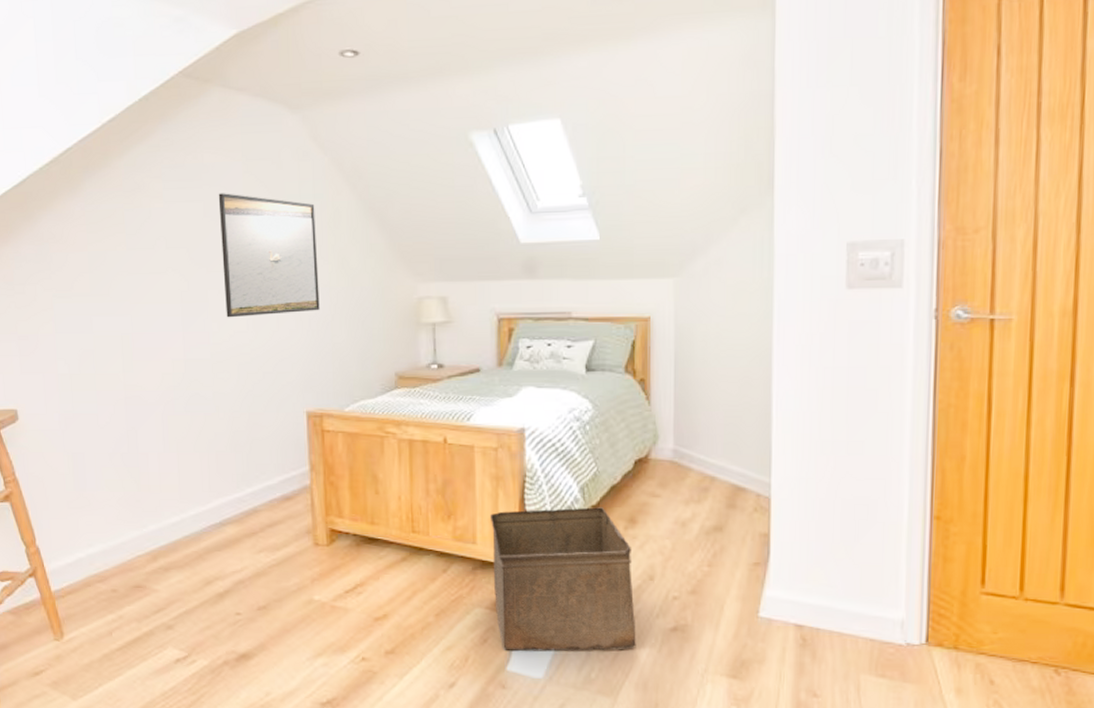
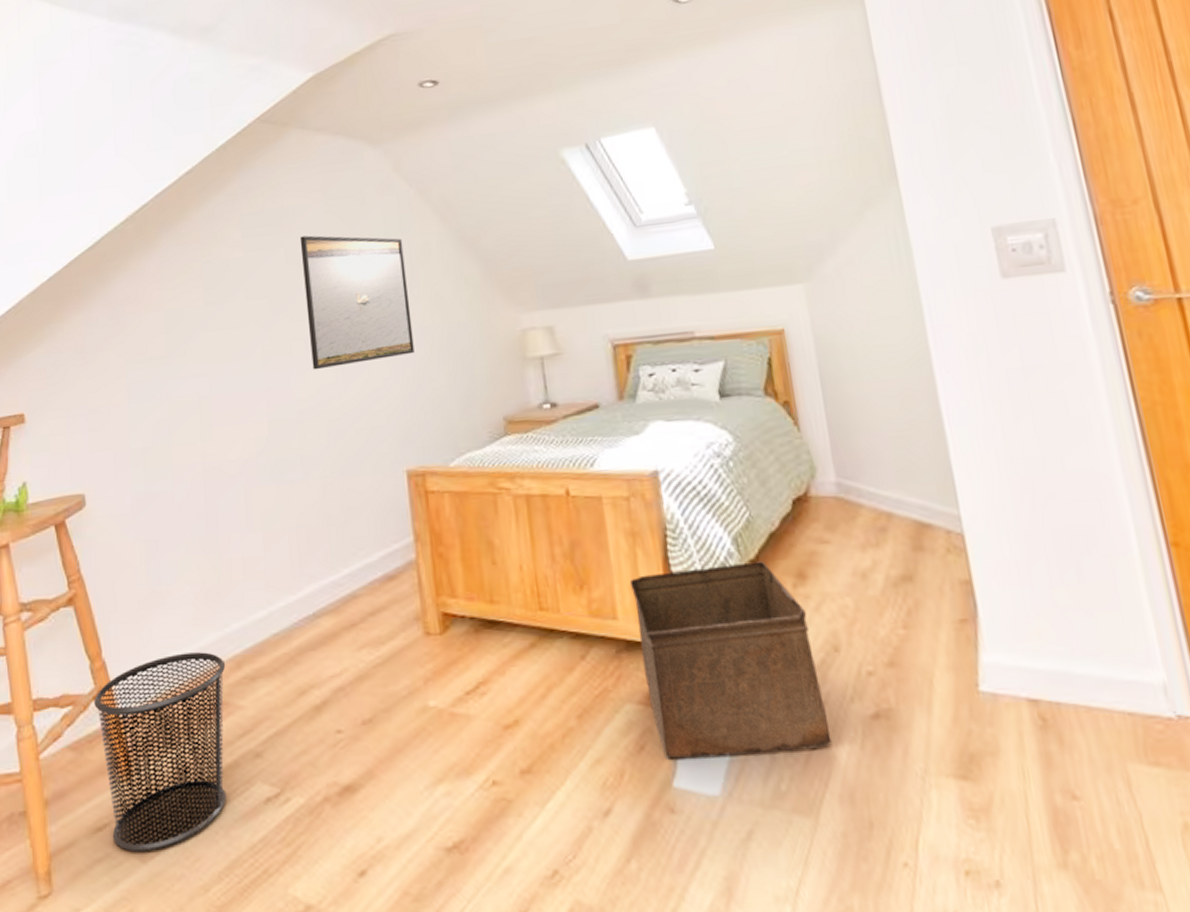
waste bin: none [30,546,144,693] -> present [94,652,226,853]

